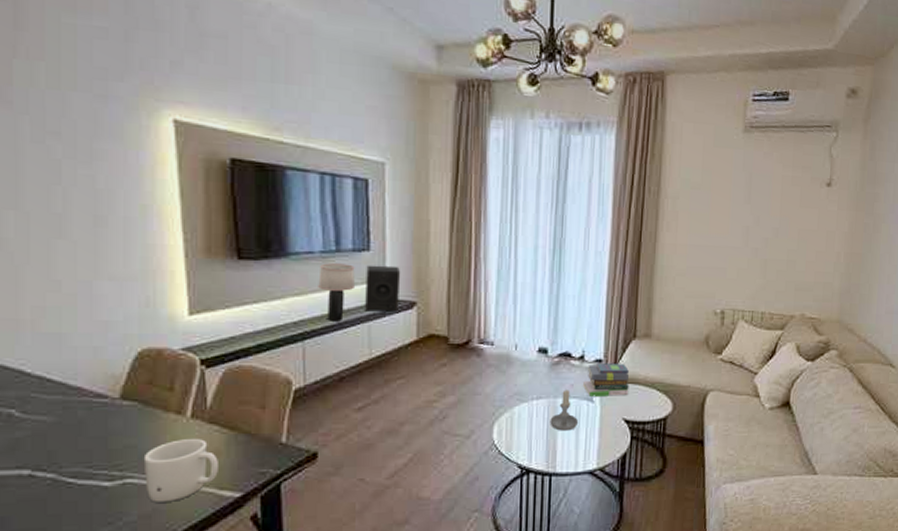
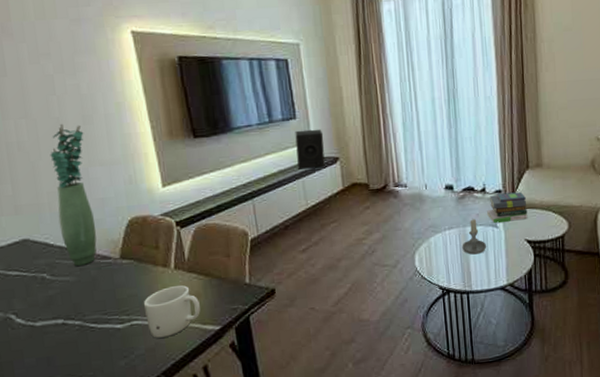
vase: none [42,221,93,404] -> present [50,123,97,267]
table lamp: present [318,263,355,321] -> none [258,132,287,181]

